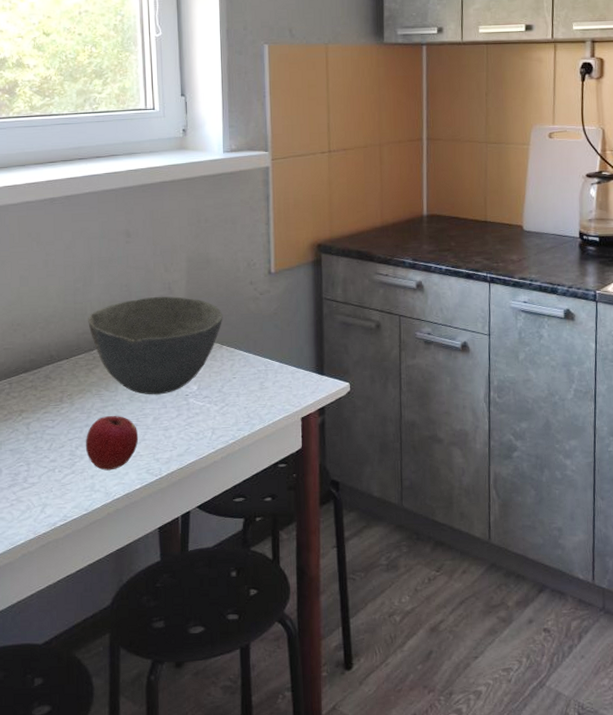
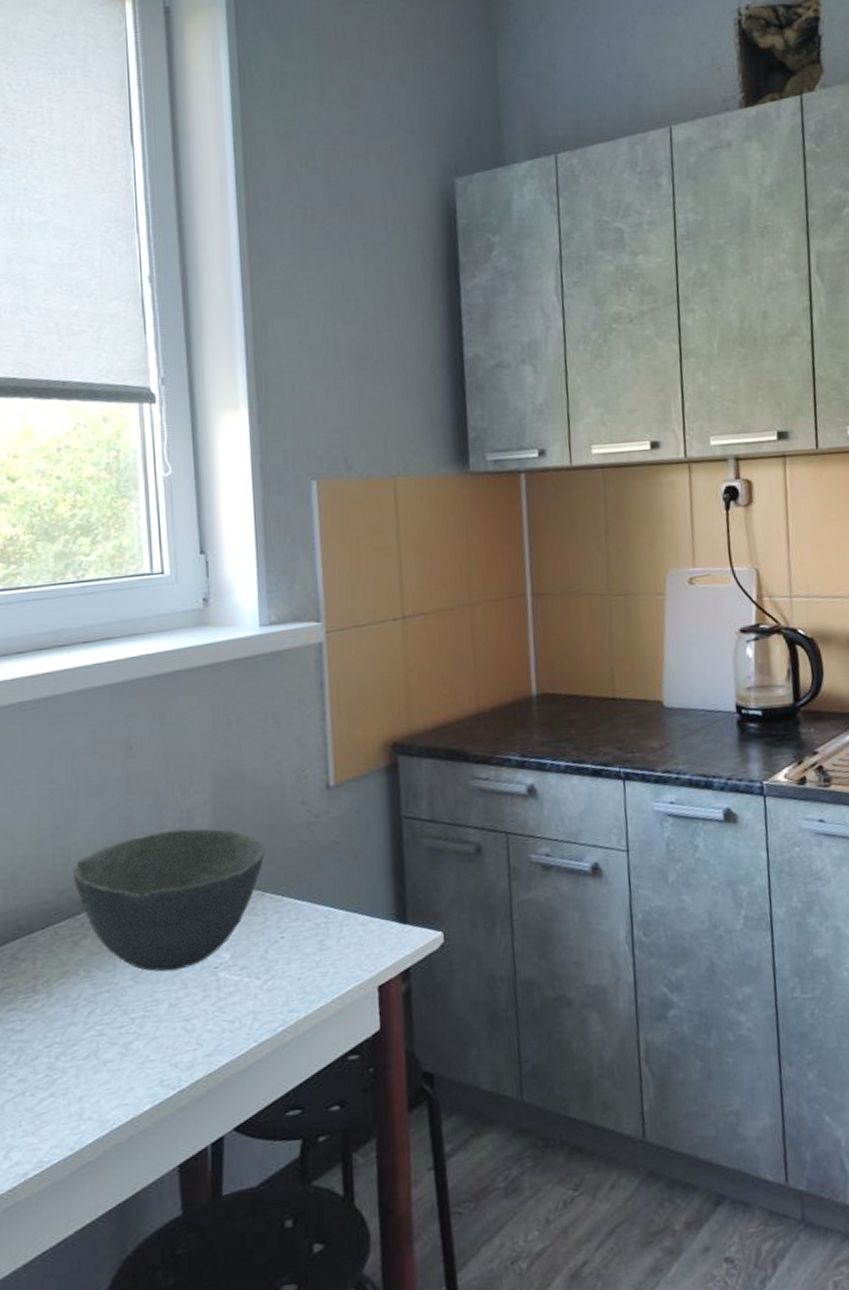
apple: present [85,416,139,471] -> none [69,1005,148,1088]

